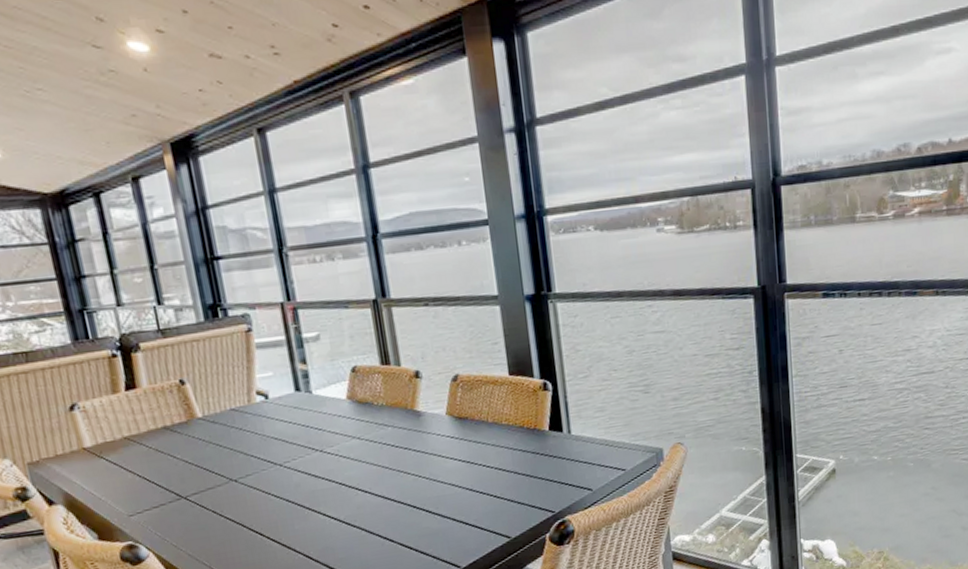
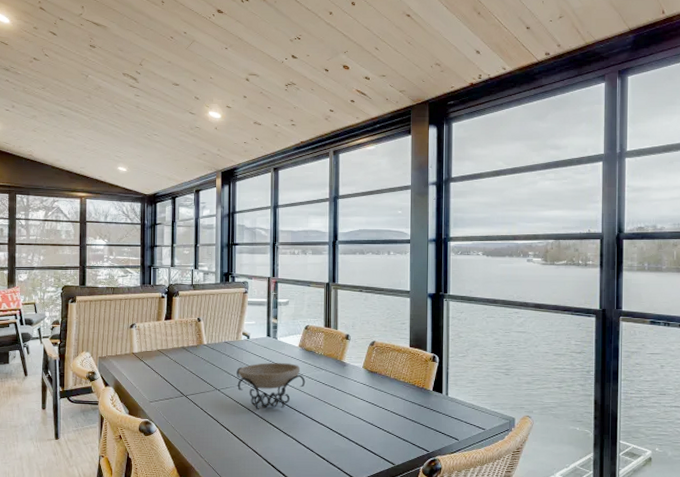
decorative bowl: none [257,424,367,500] -> present [236,363,306,410]

